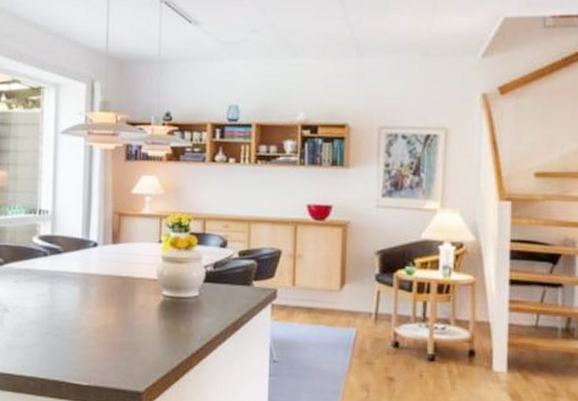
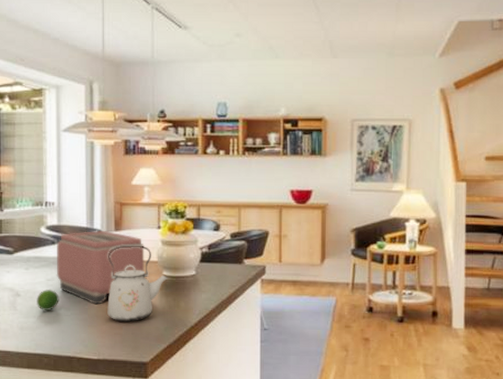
fruit: none [25,305,50,330] -> present [37,289,59,311]
toaster: none [47,242,144,325] -> present [56,230,145,305]
kettle: none [101,259,169,346] -> present [107,245,169,322]

